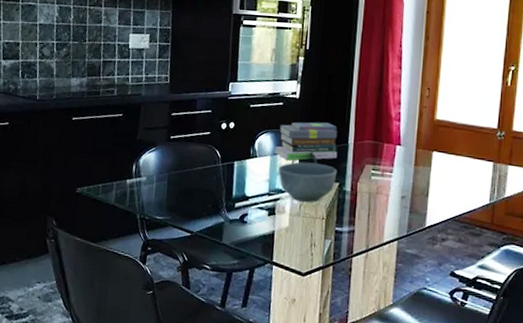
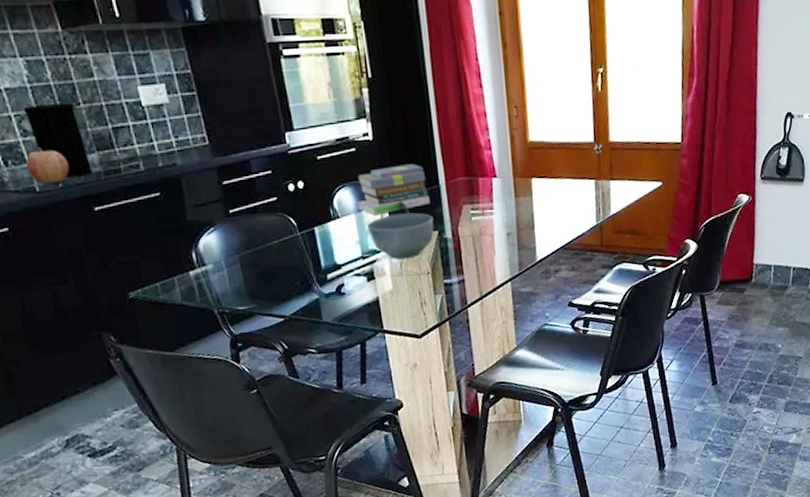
fruit: none [35,68,65,97] -> present [25,147,70,185]
canister: none [47,38,82,93] -> present [23,102,92,178]

